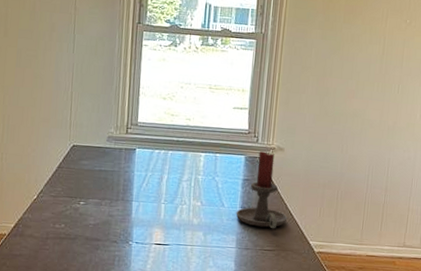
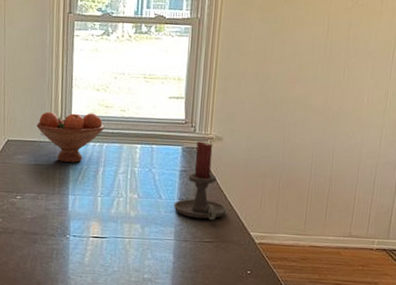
fruit bowl: none [102,118,170,169] -> present [36,111,105,163]

